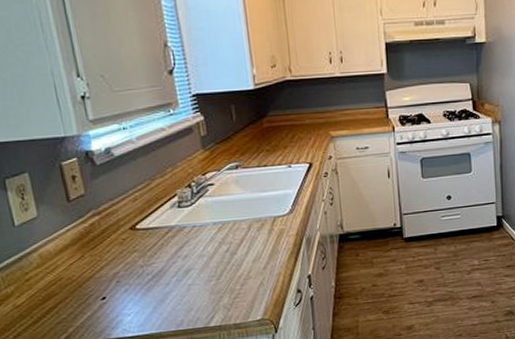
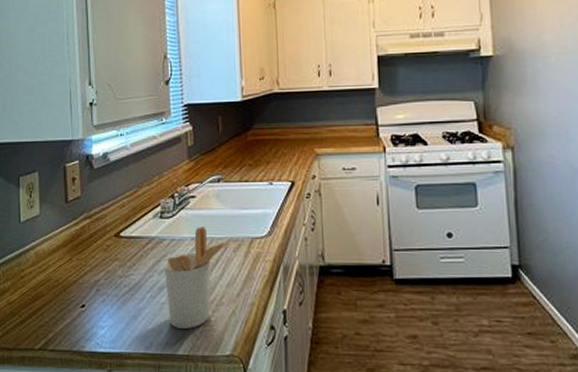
utensil holder: none [187,211,255,304] -> present [164,226,232,329]

